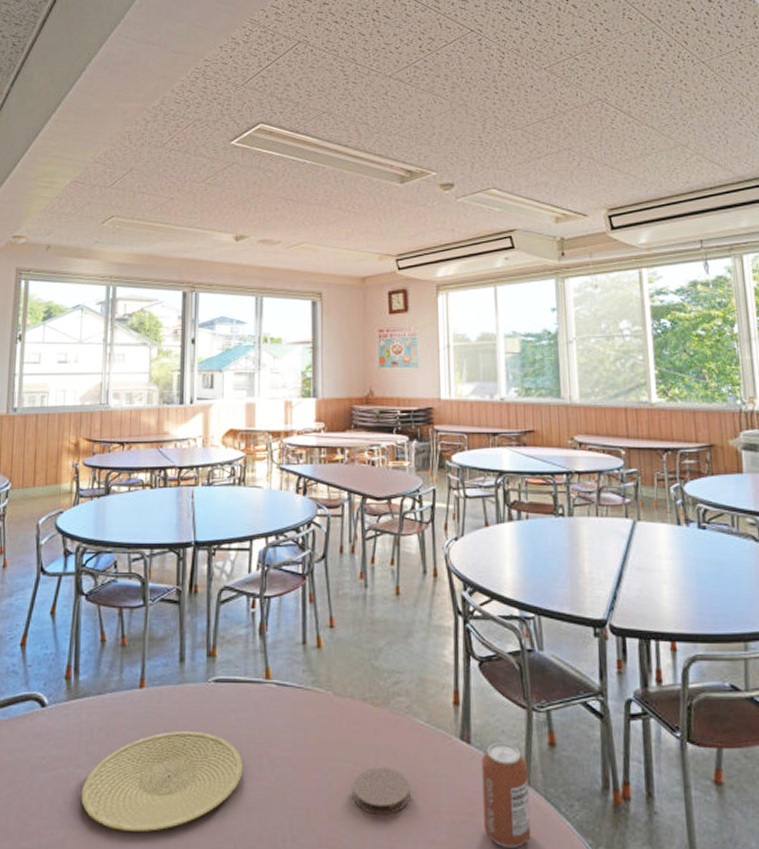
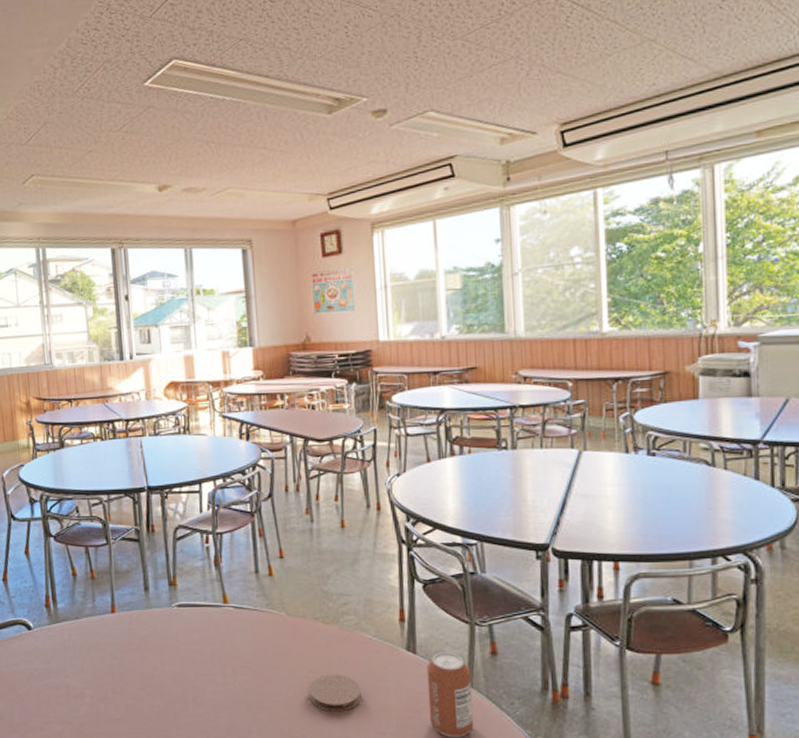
plate: present [81,732,243,833] -> none [71,648,210,727]

